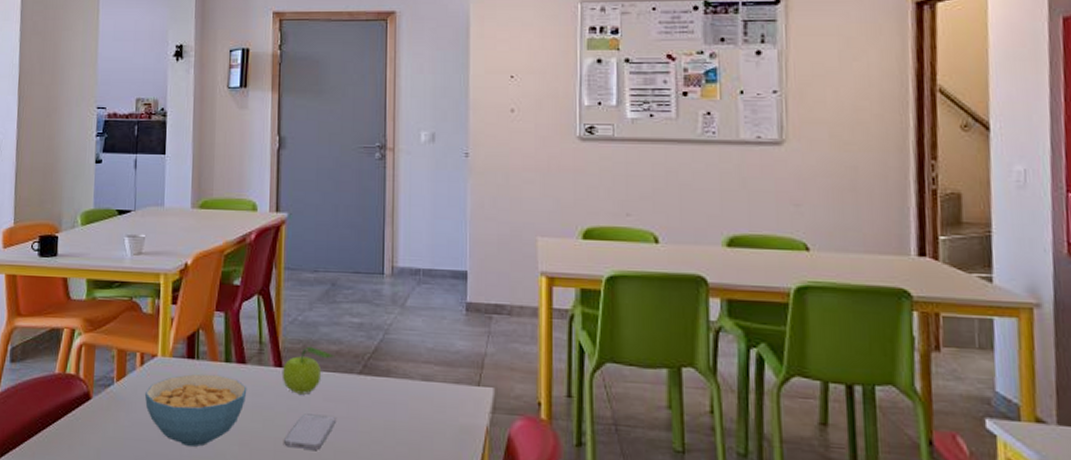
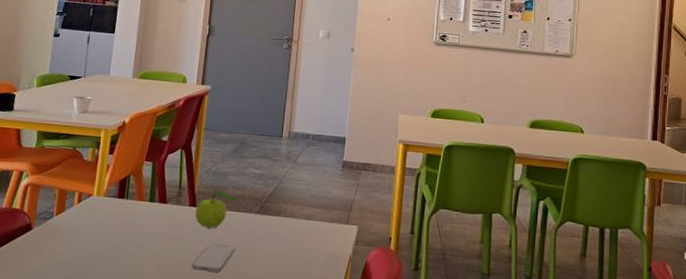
cereal bowl: present [144,373,247,447] -> none [79,210,166,269]

